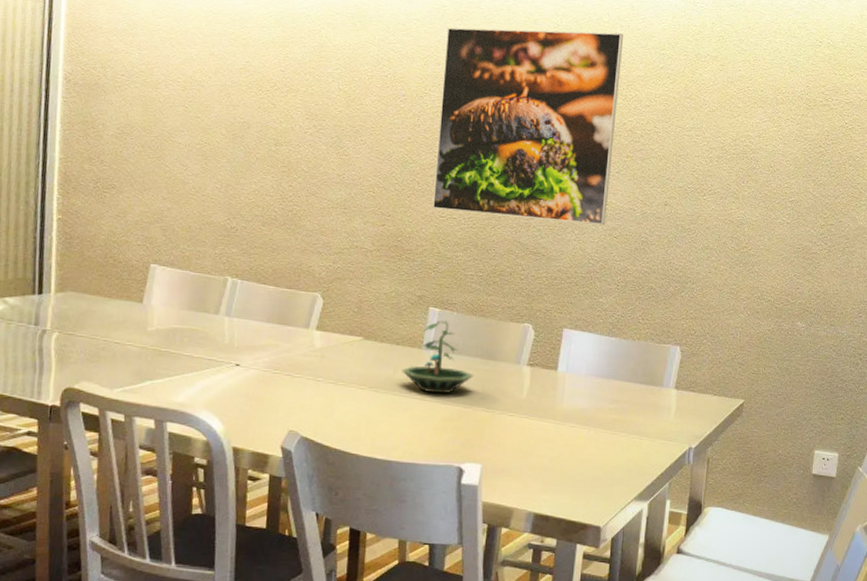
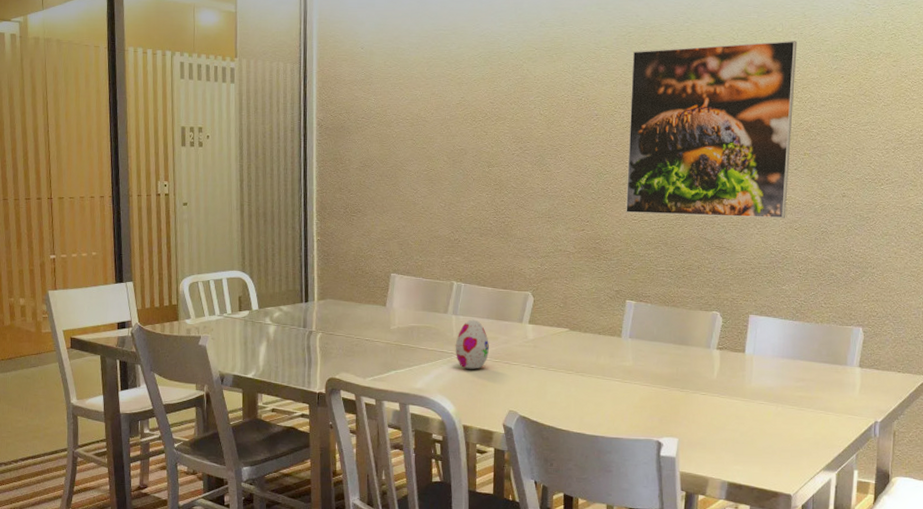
decorative egg: none [226,322,269,381] -> present [455,319,490,369]
terrarium: present [402,320,474,394] -> none [604,311,668,376]

